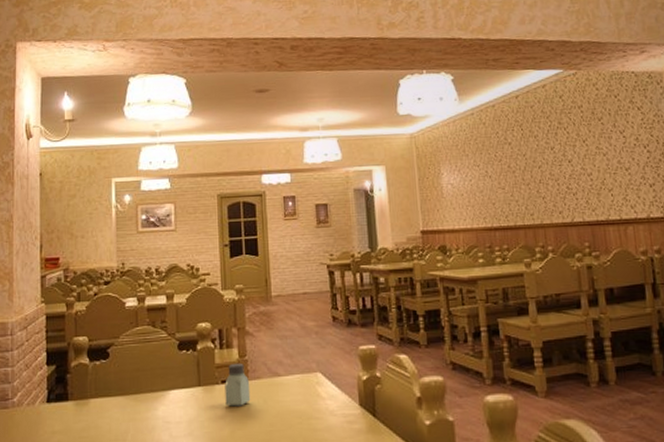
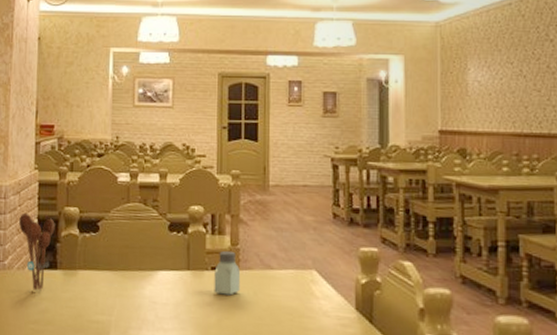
utensil holder: none [27,347,64,425] -> present [19,212,55,291]

